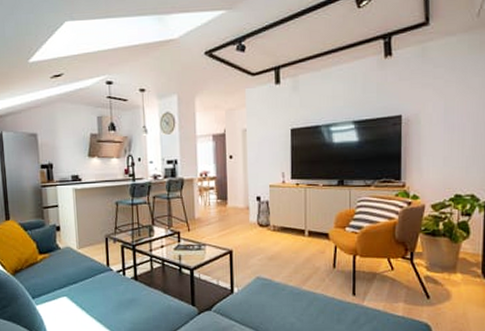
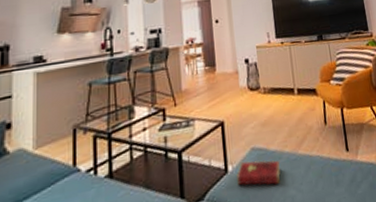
hardcover book: none [241,286,284,310] -> present [237,159,281,187]

